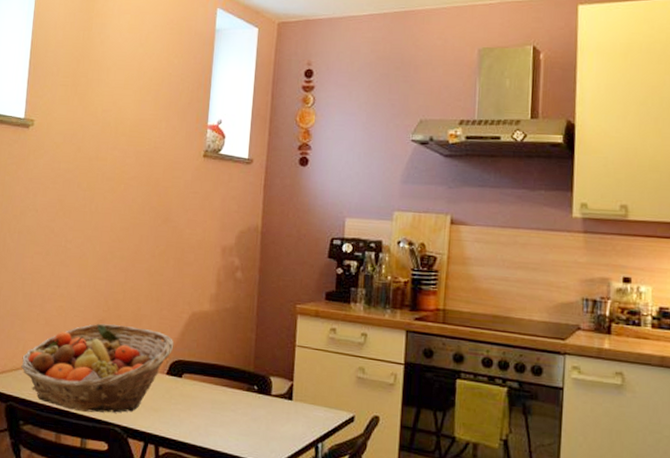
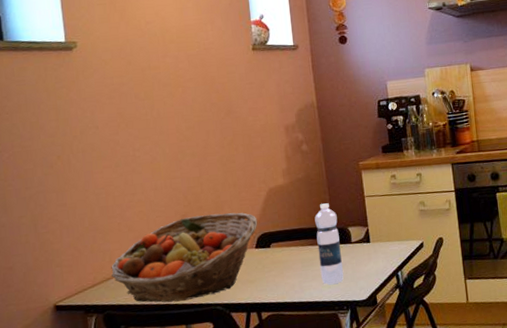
water bottle: none [230,342,261,437] -> present [314,203,344,285]

